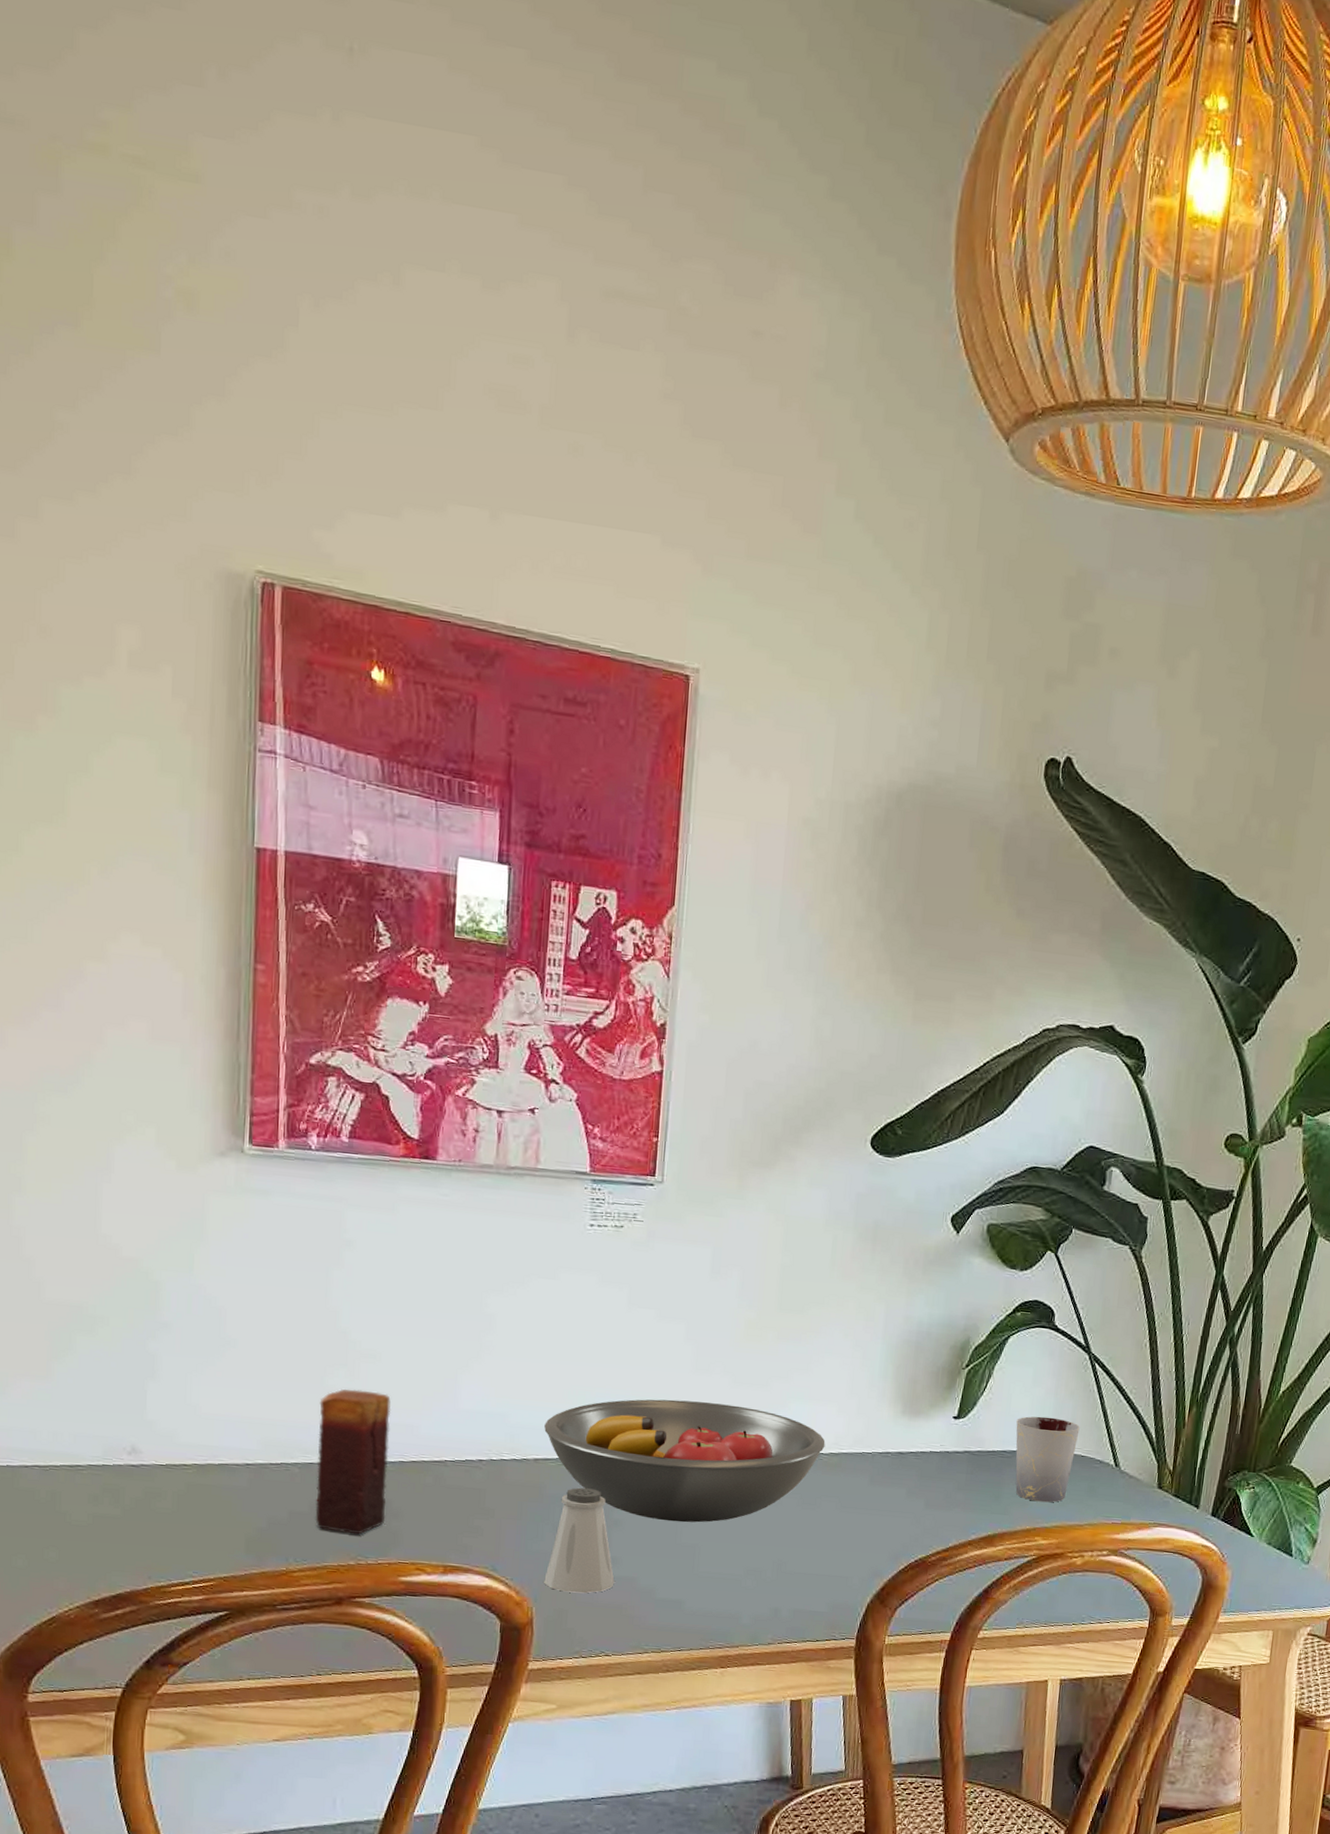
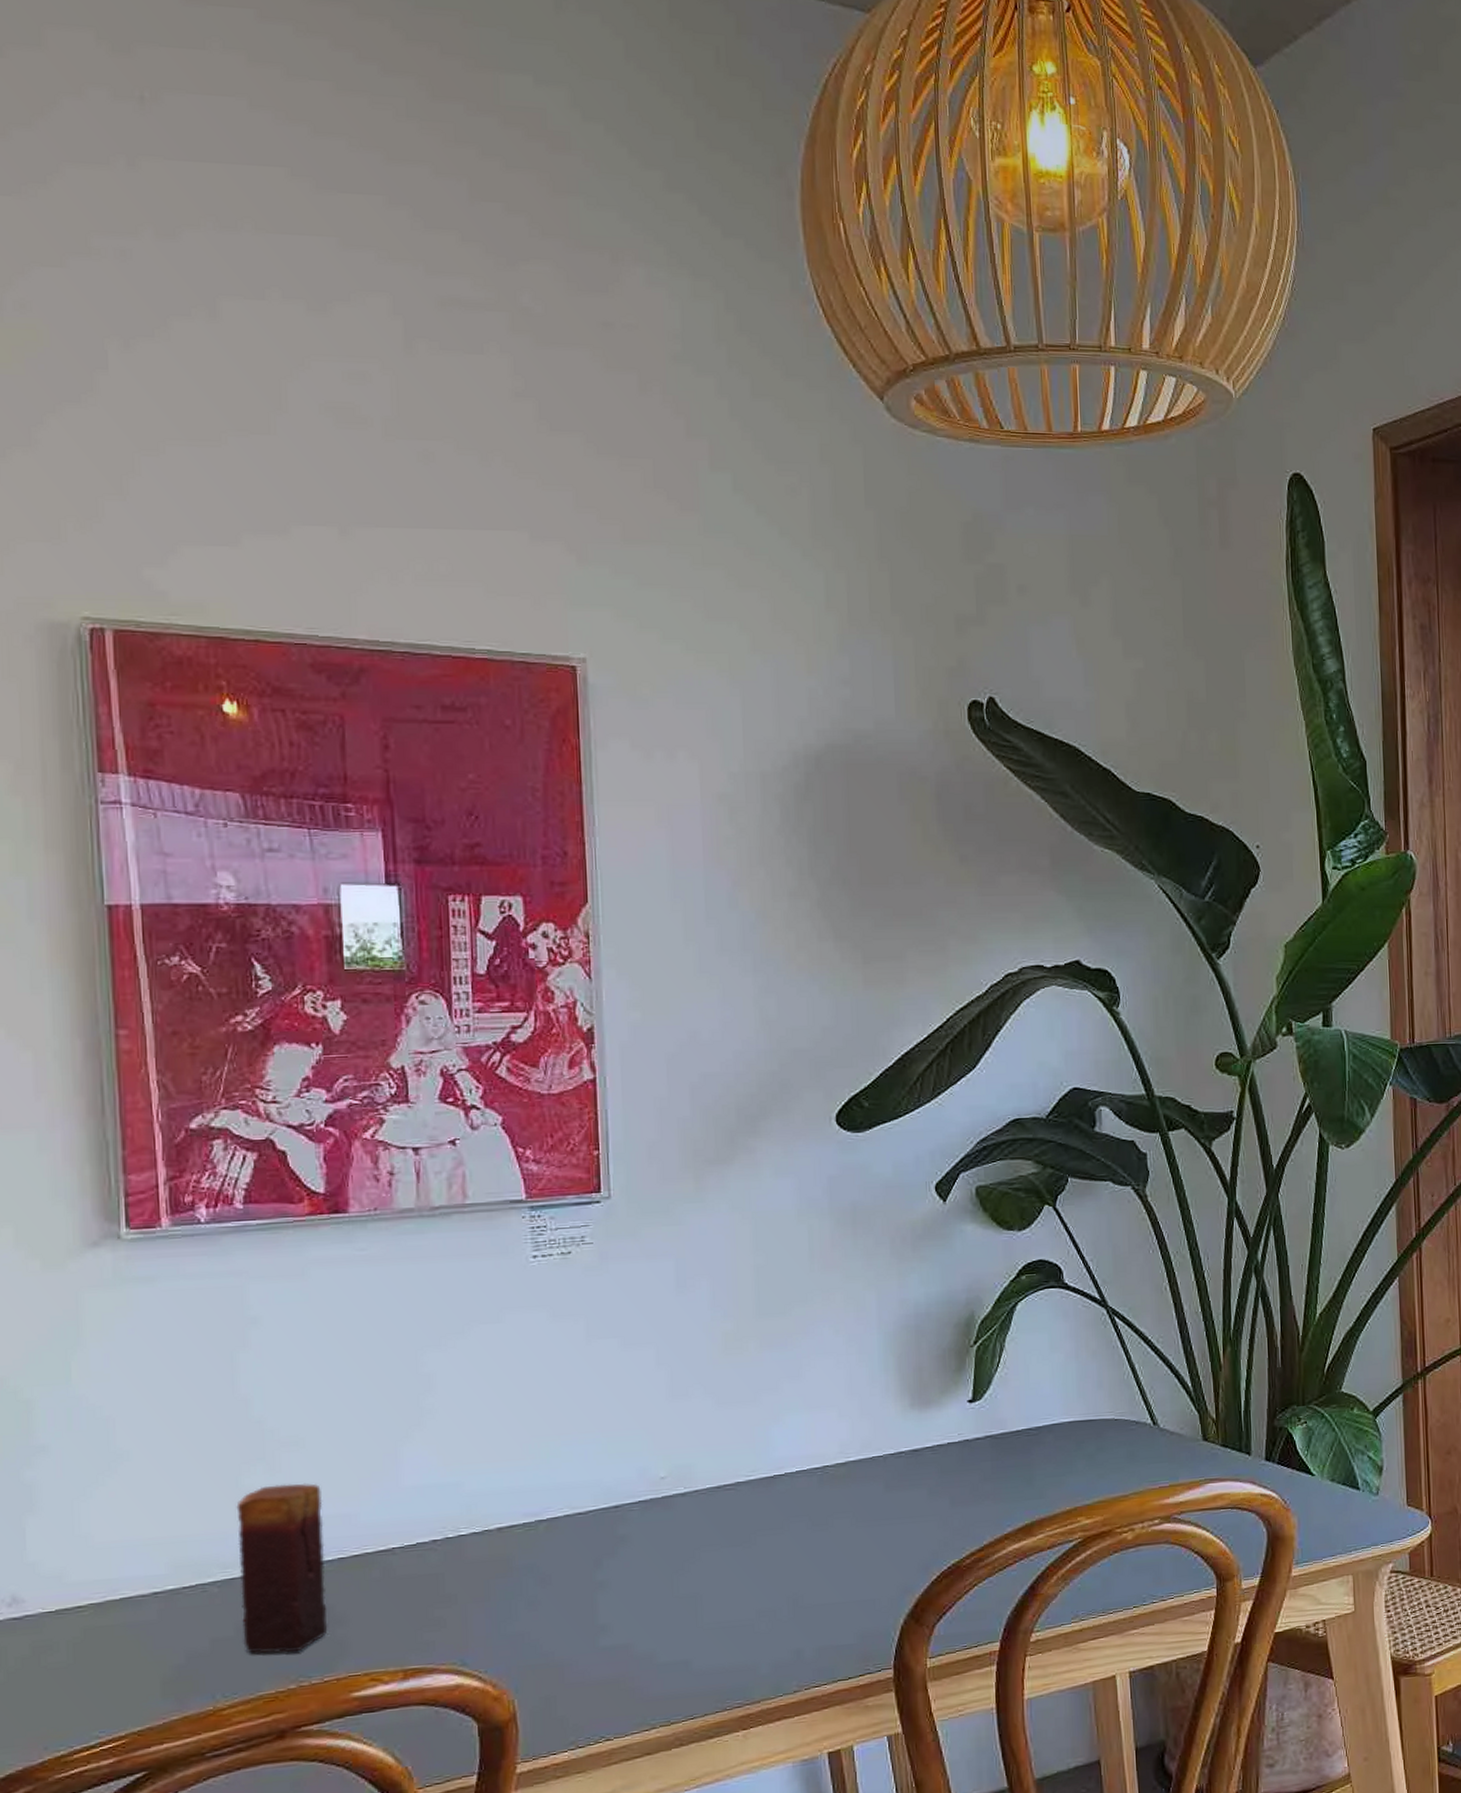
fruit bowl: present [544,1399,826,1523] -> none [505,1429,830,1573]
saltshaker: present [544,1487,615,1594] -> none [524,1550,607,1675]
cup: present [1015,1416,1080,1503] -> none [1038,1383,1109,1479]

